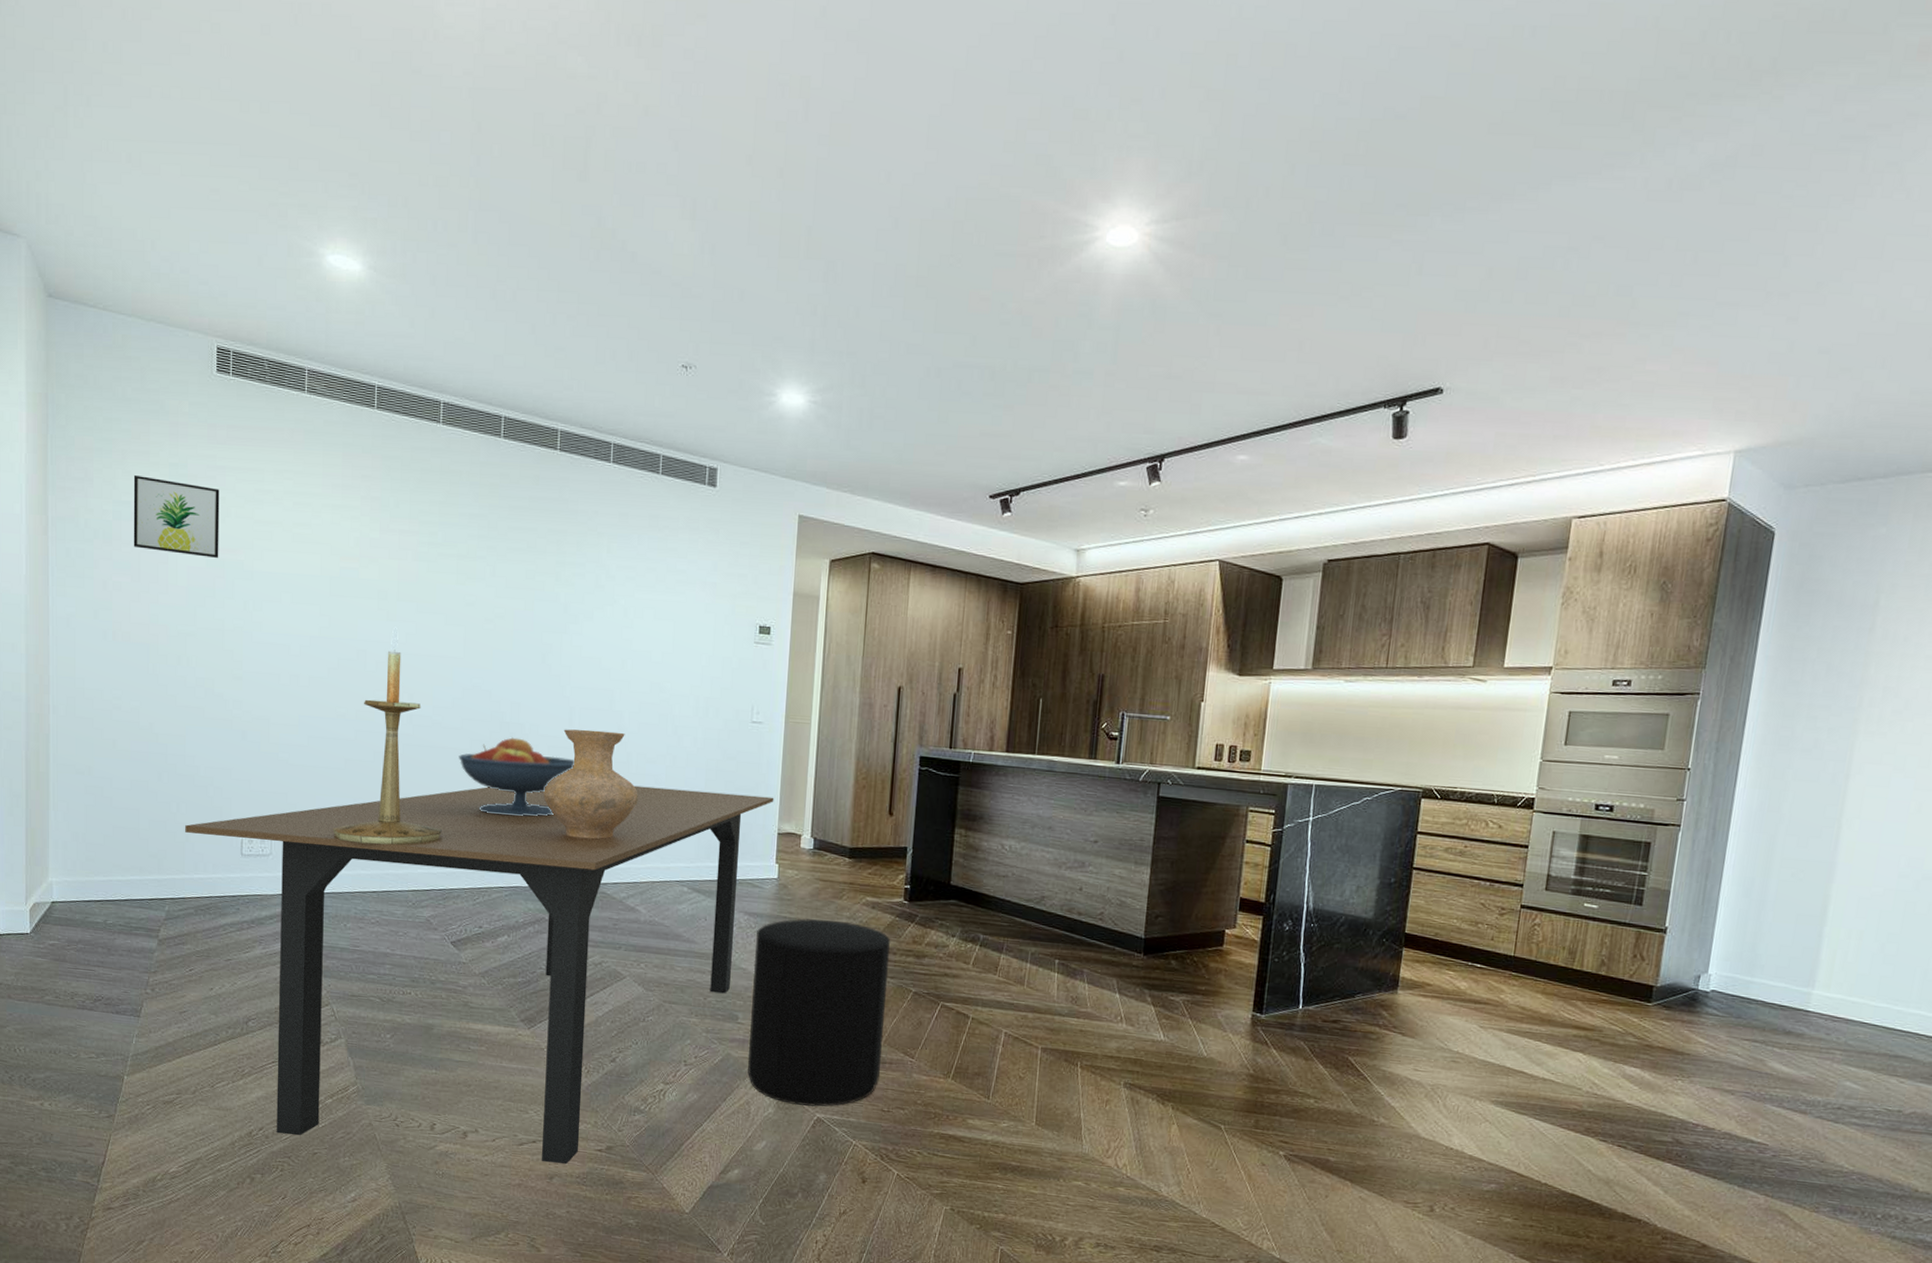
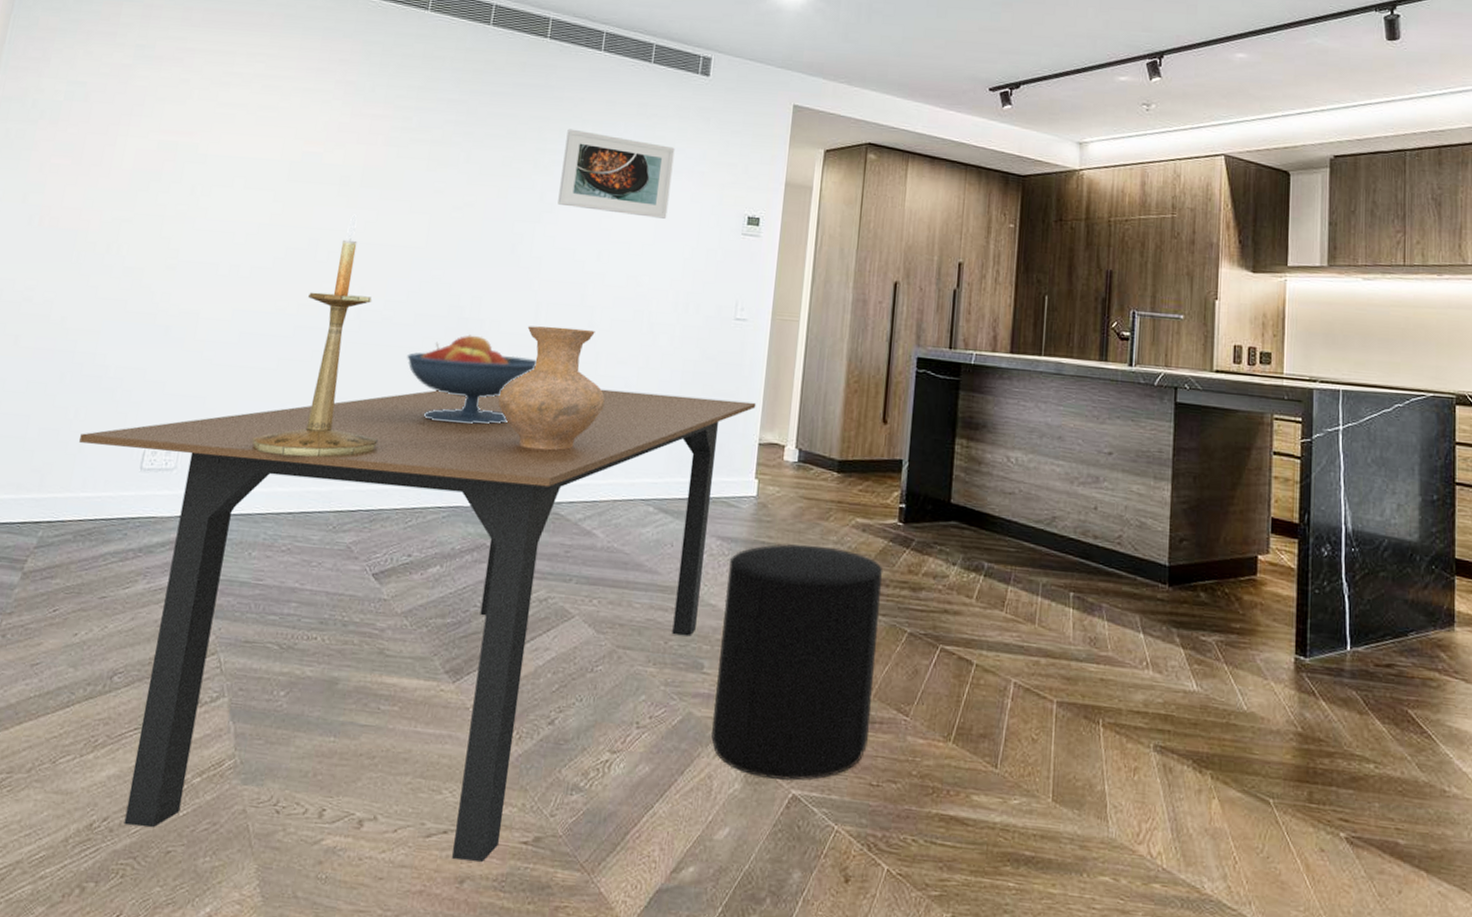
wall art: present [133,474,220,559] -> none [81,55,186,142]
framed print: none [581,542,687,629] -> present [557,129,675,219]

